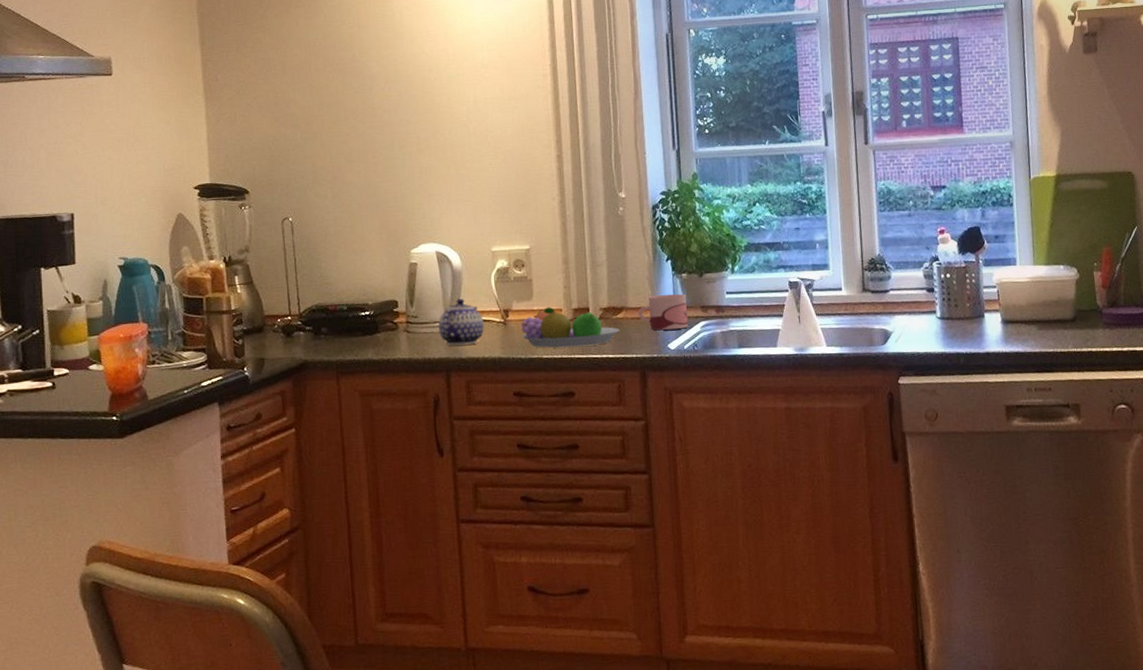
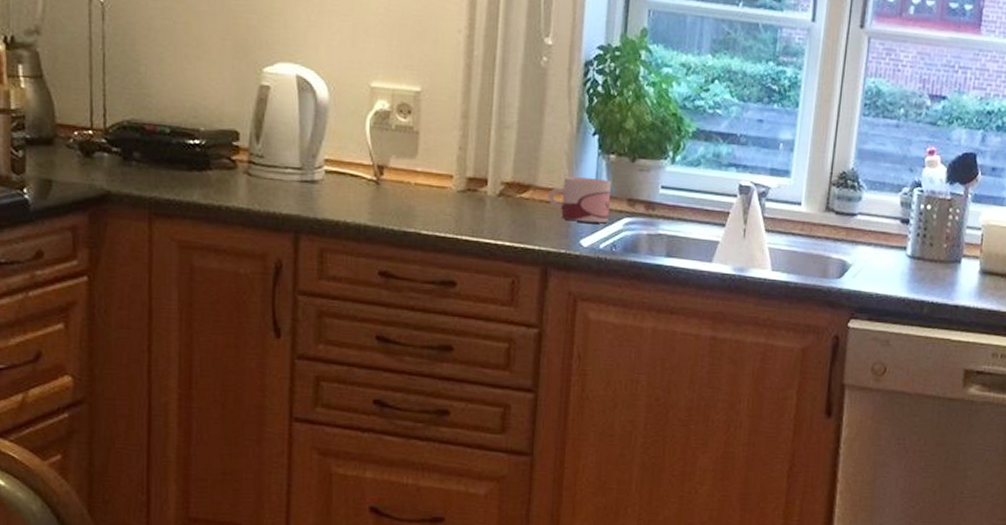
teapot: present [438,299,485,346] -> none [290,142,352,203]
fruit bowl: present [521,307,620,348] -> none [398,170,522,227]

